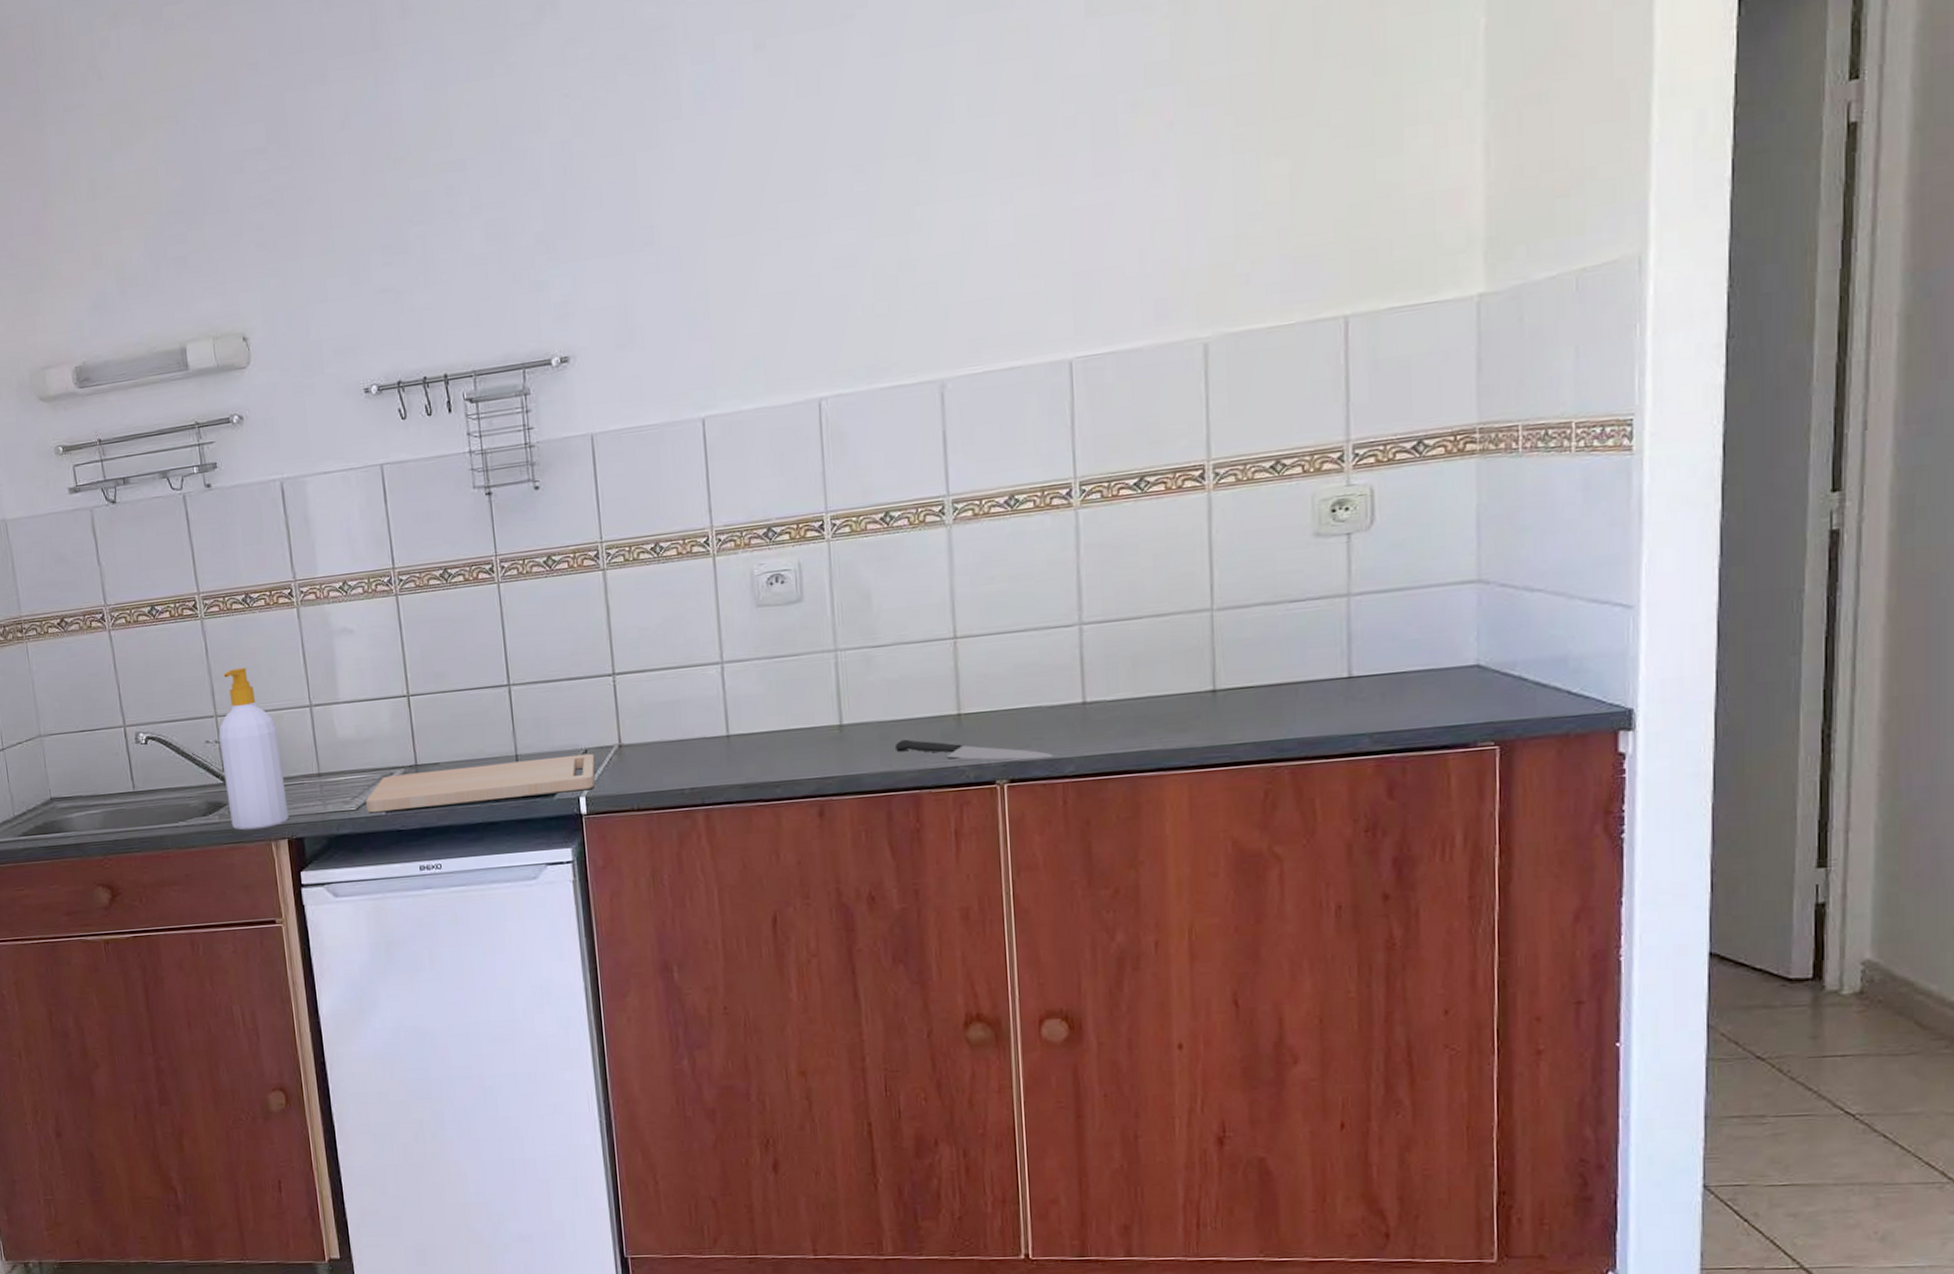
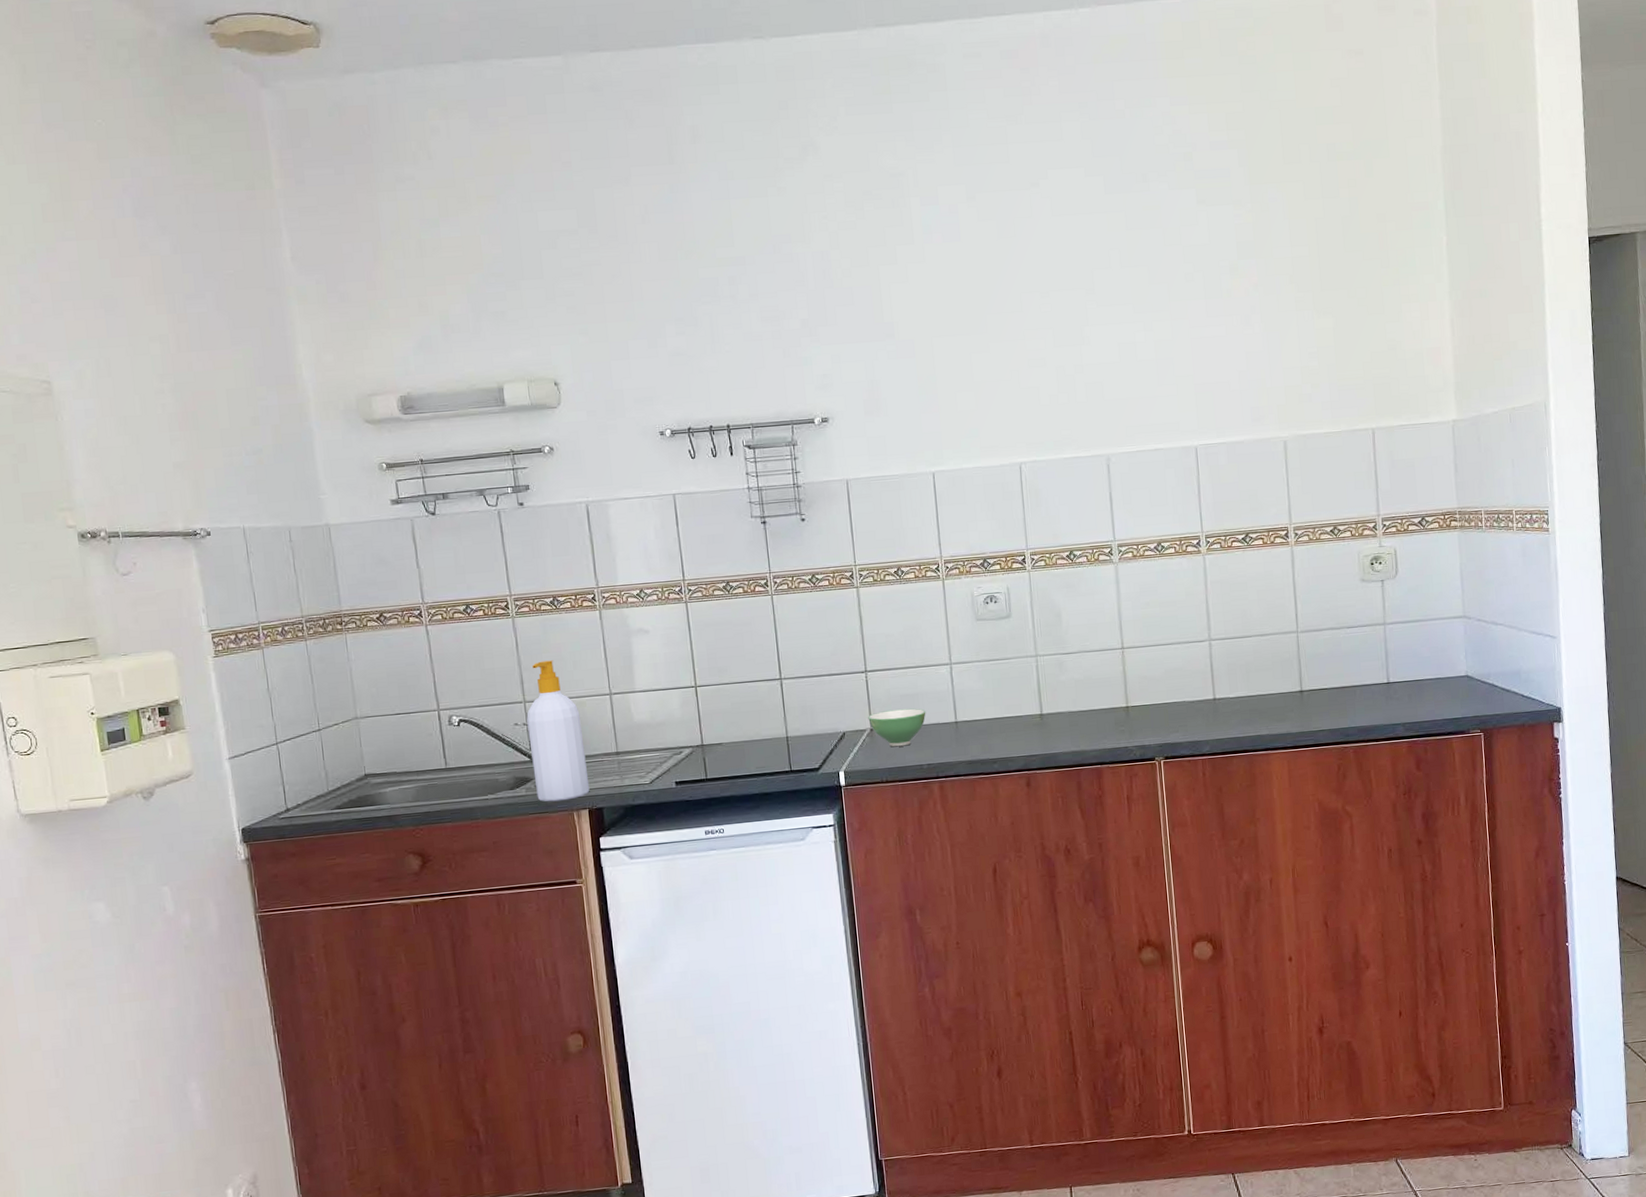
cutting board: present [366,753,596,813] -> none [658,735,852,786]
bowl: none [614,719,690,768] -> present [867,708,926,747]
kitchen knife: present [894,739,1054,760] -> none [1081,726,1195,742]

